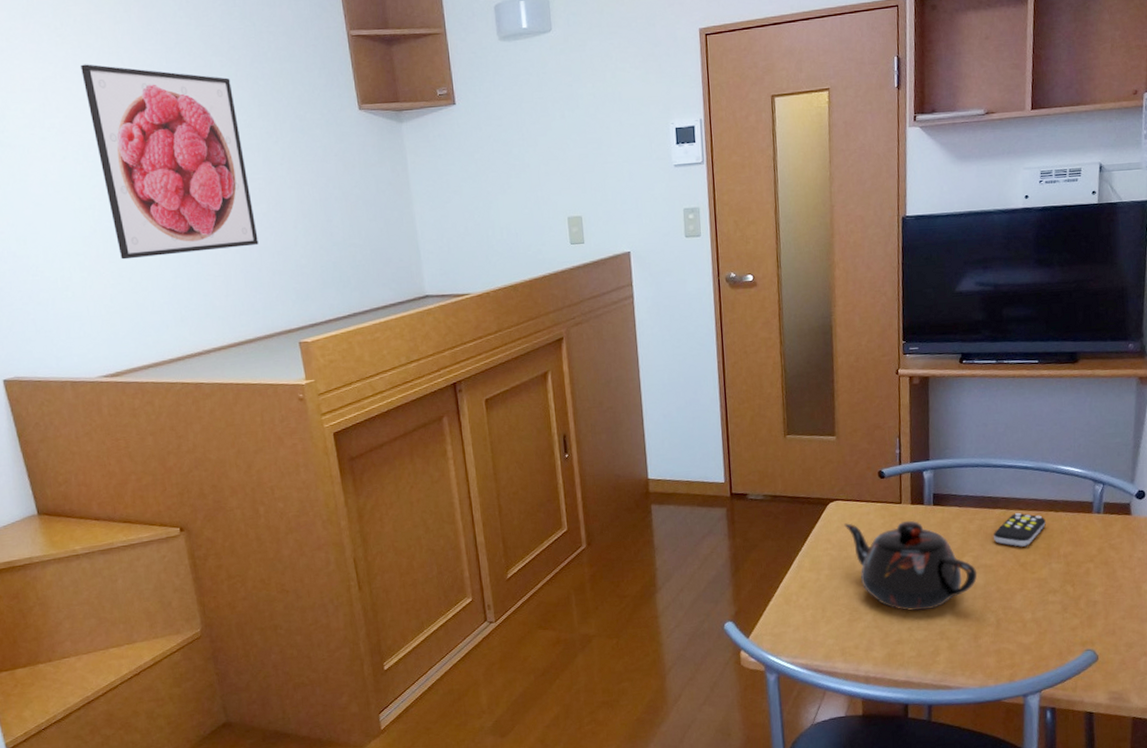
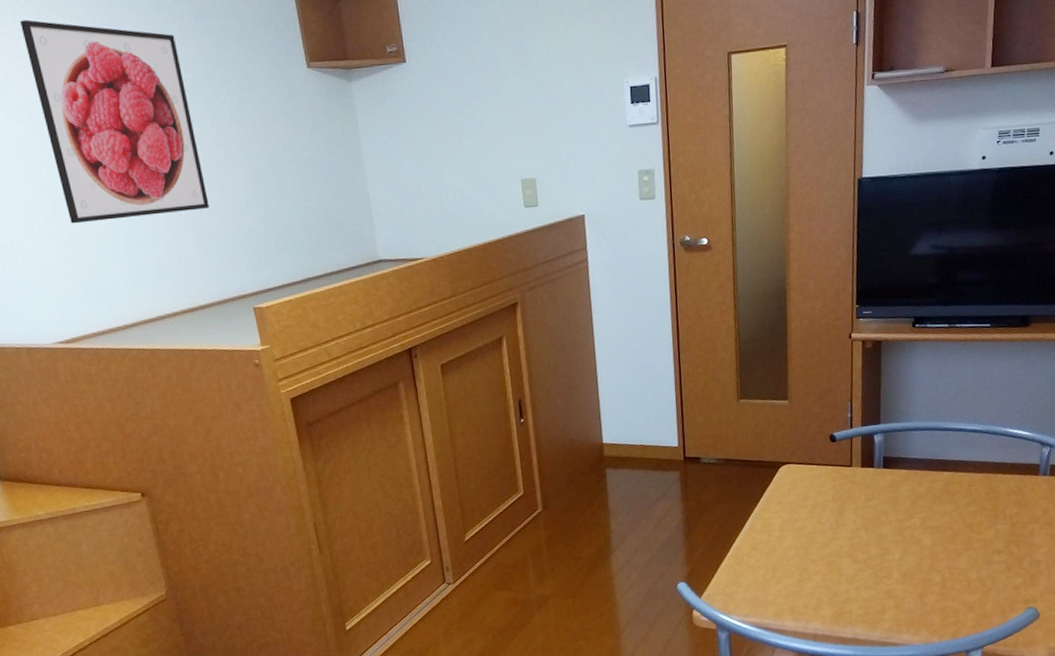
teapot: present [844,520,978,611] -> none [795,483,925,571]
remote control: present [993,512,1046,547] -> none [941,475,993,509]

